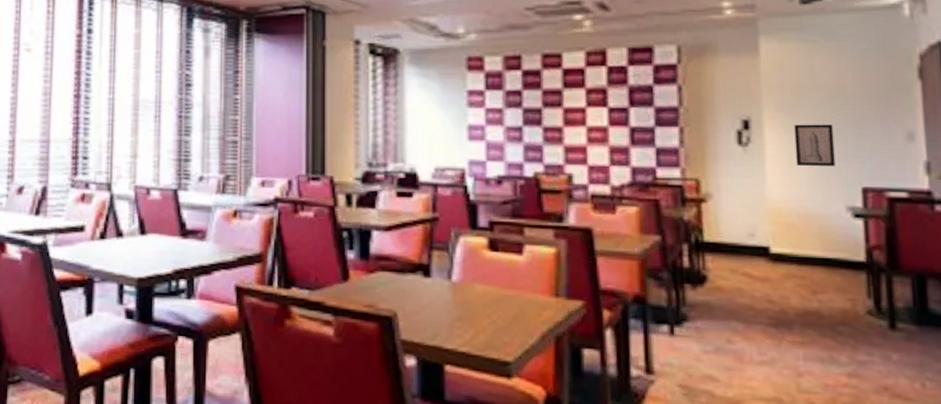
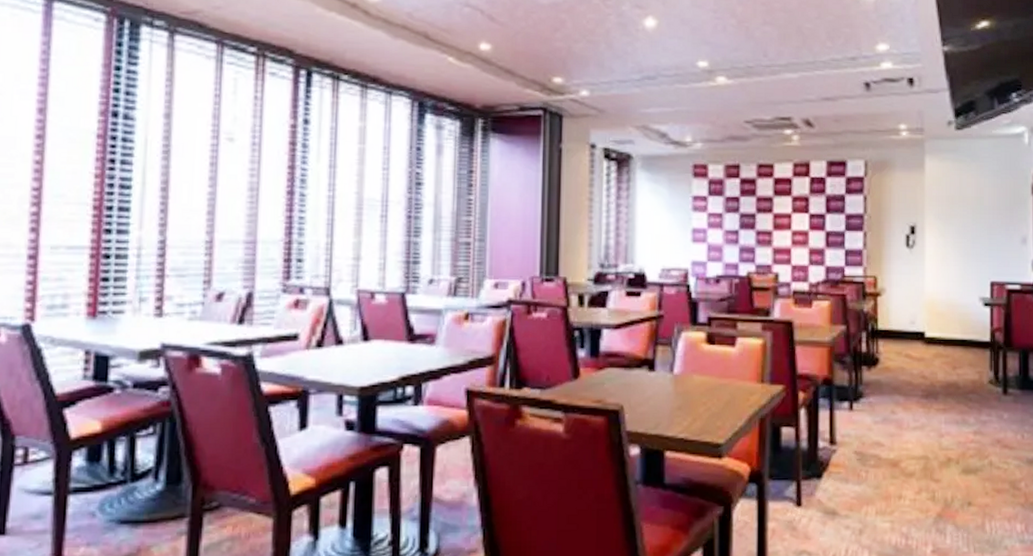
wall art: present [794,124,835,167] -> none [947,230,973,265]

